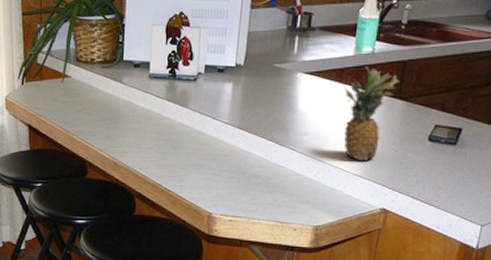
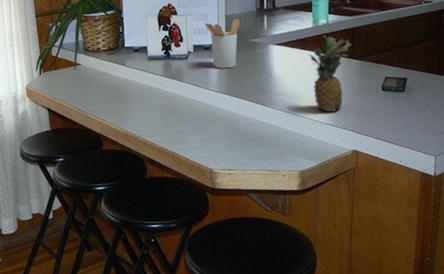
utensil holder: none [222,36,265,97] -> present [205,18,240,69]

